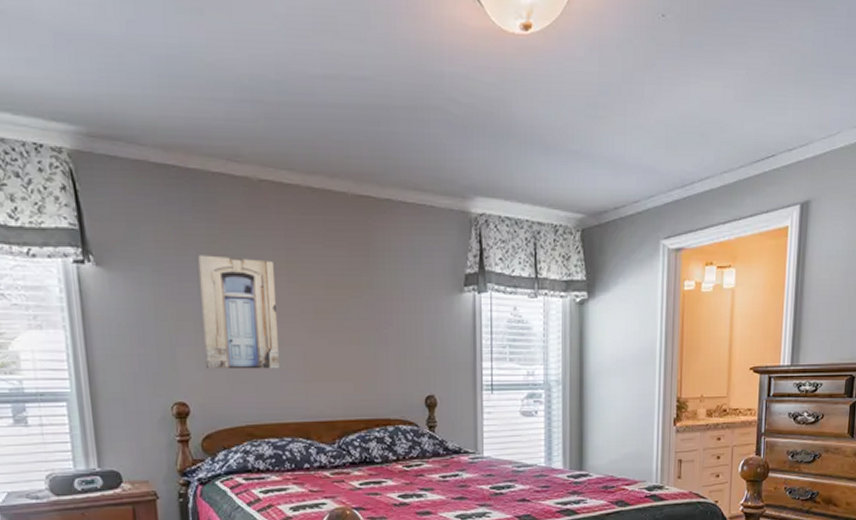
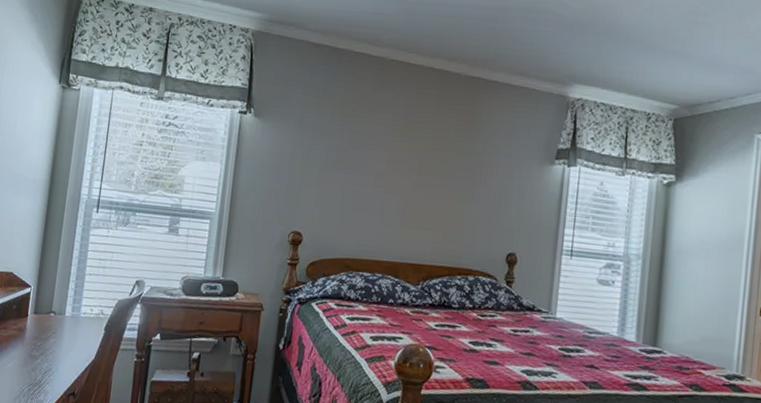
wall art: present [197,255,279,370] -> none [321,114,391,213]

